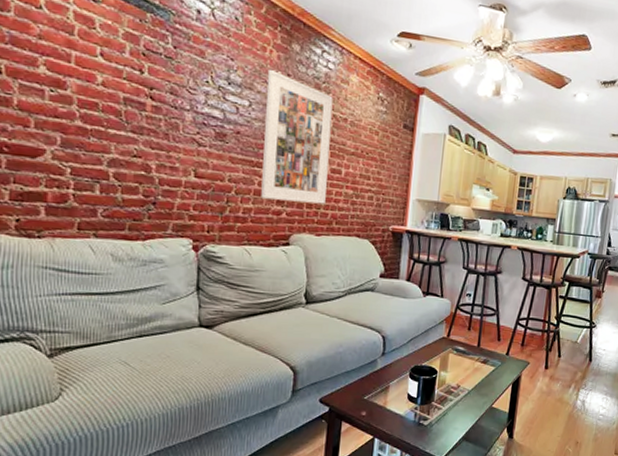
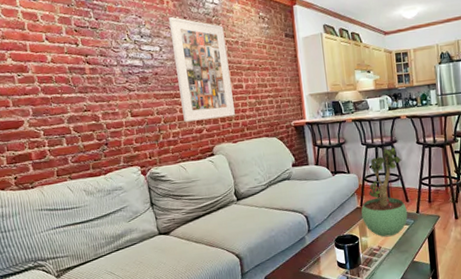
potted plant: none [446,277,503,376] -> present [361,148,408,237]

